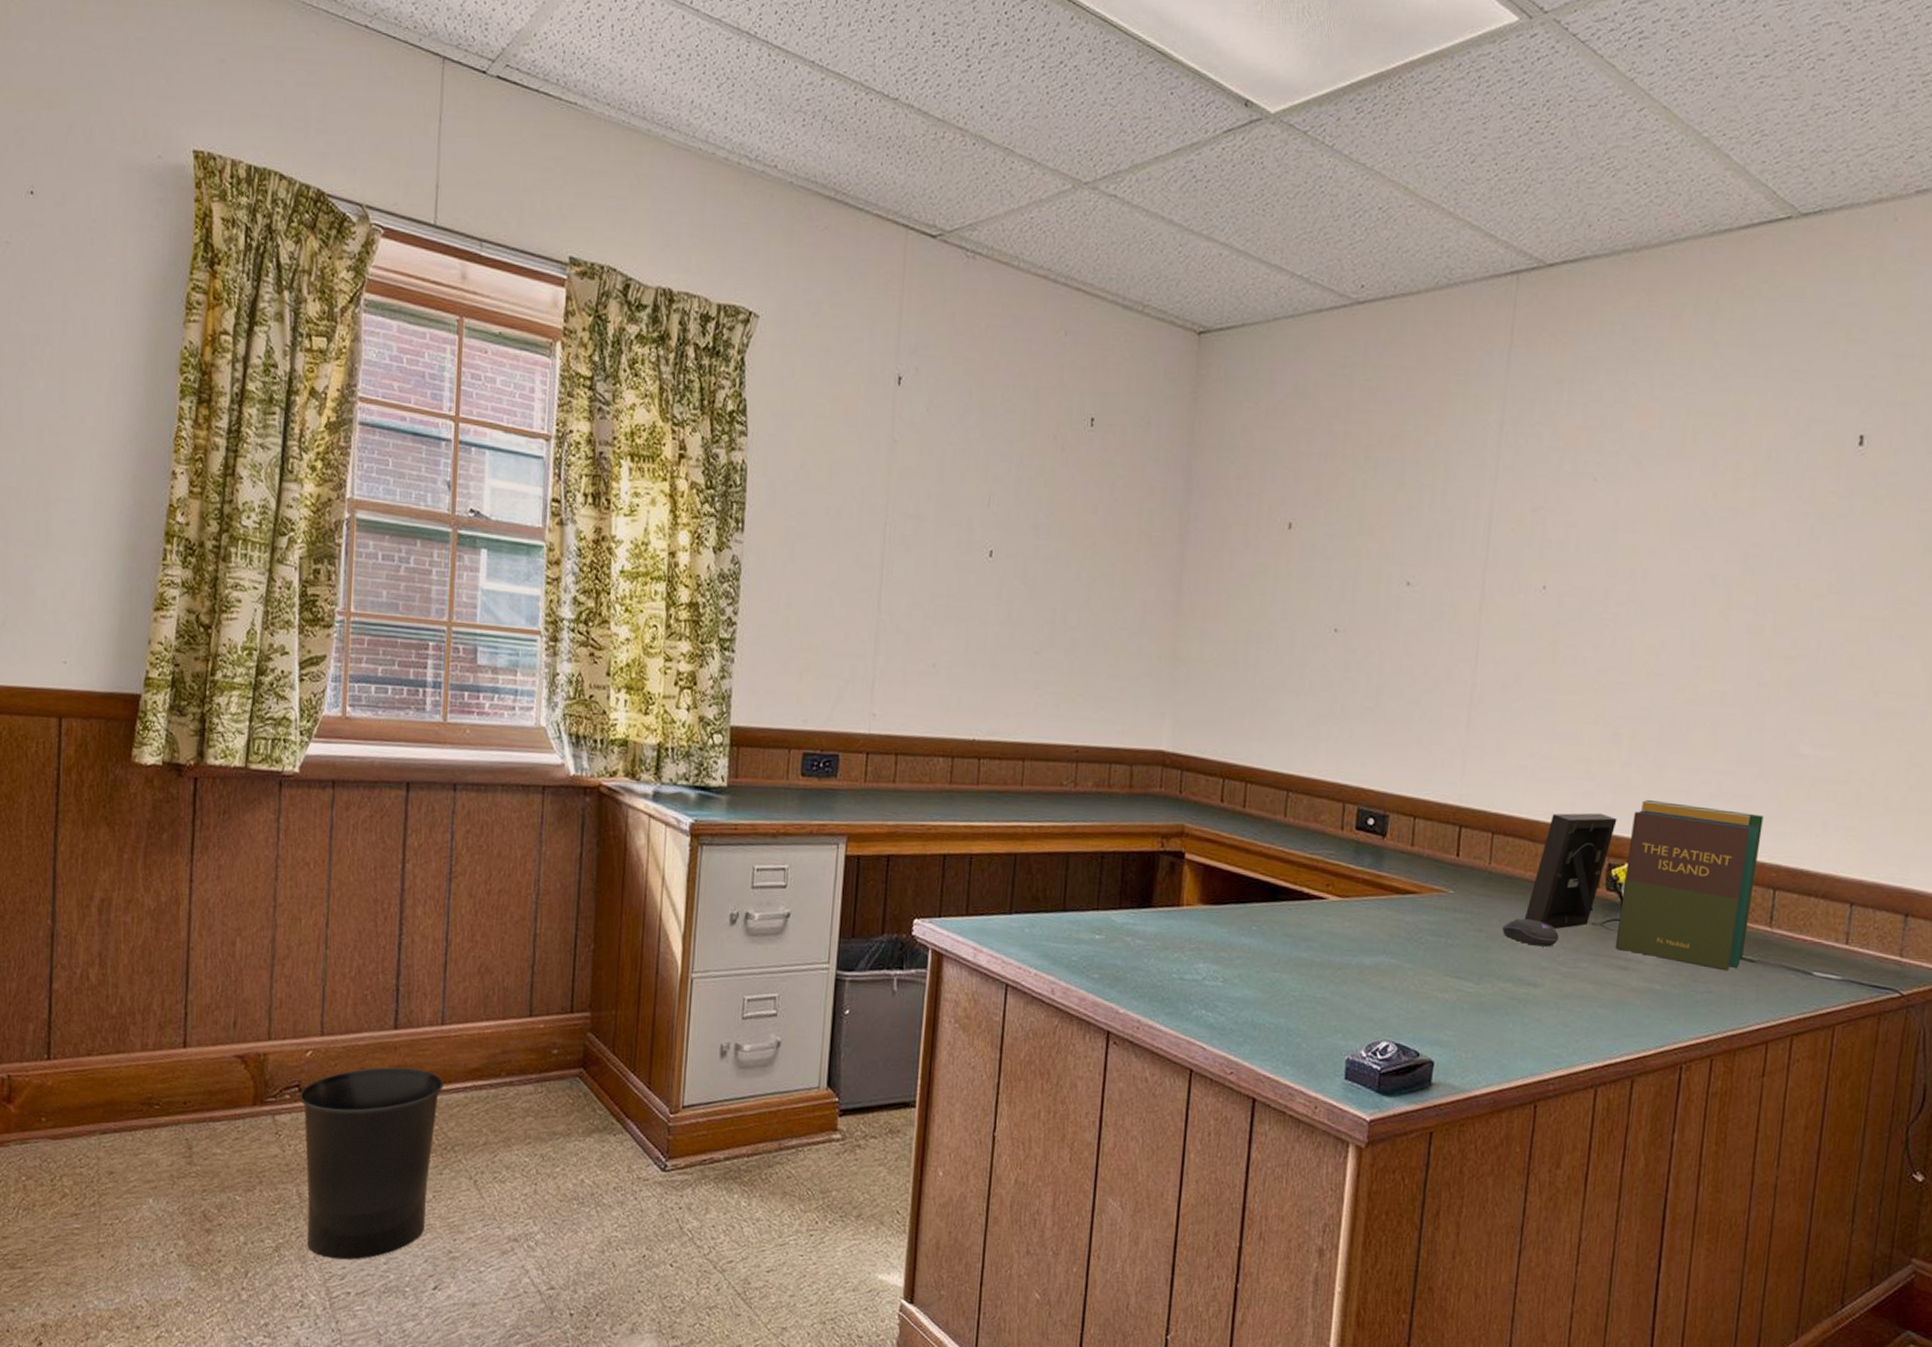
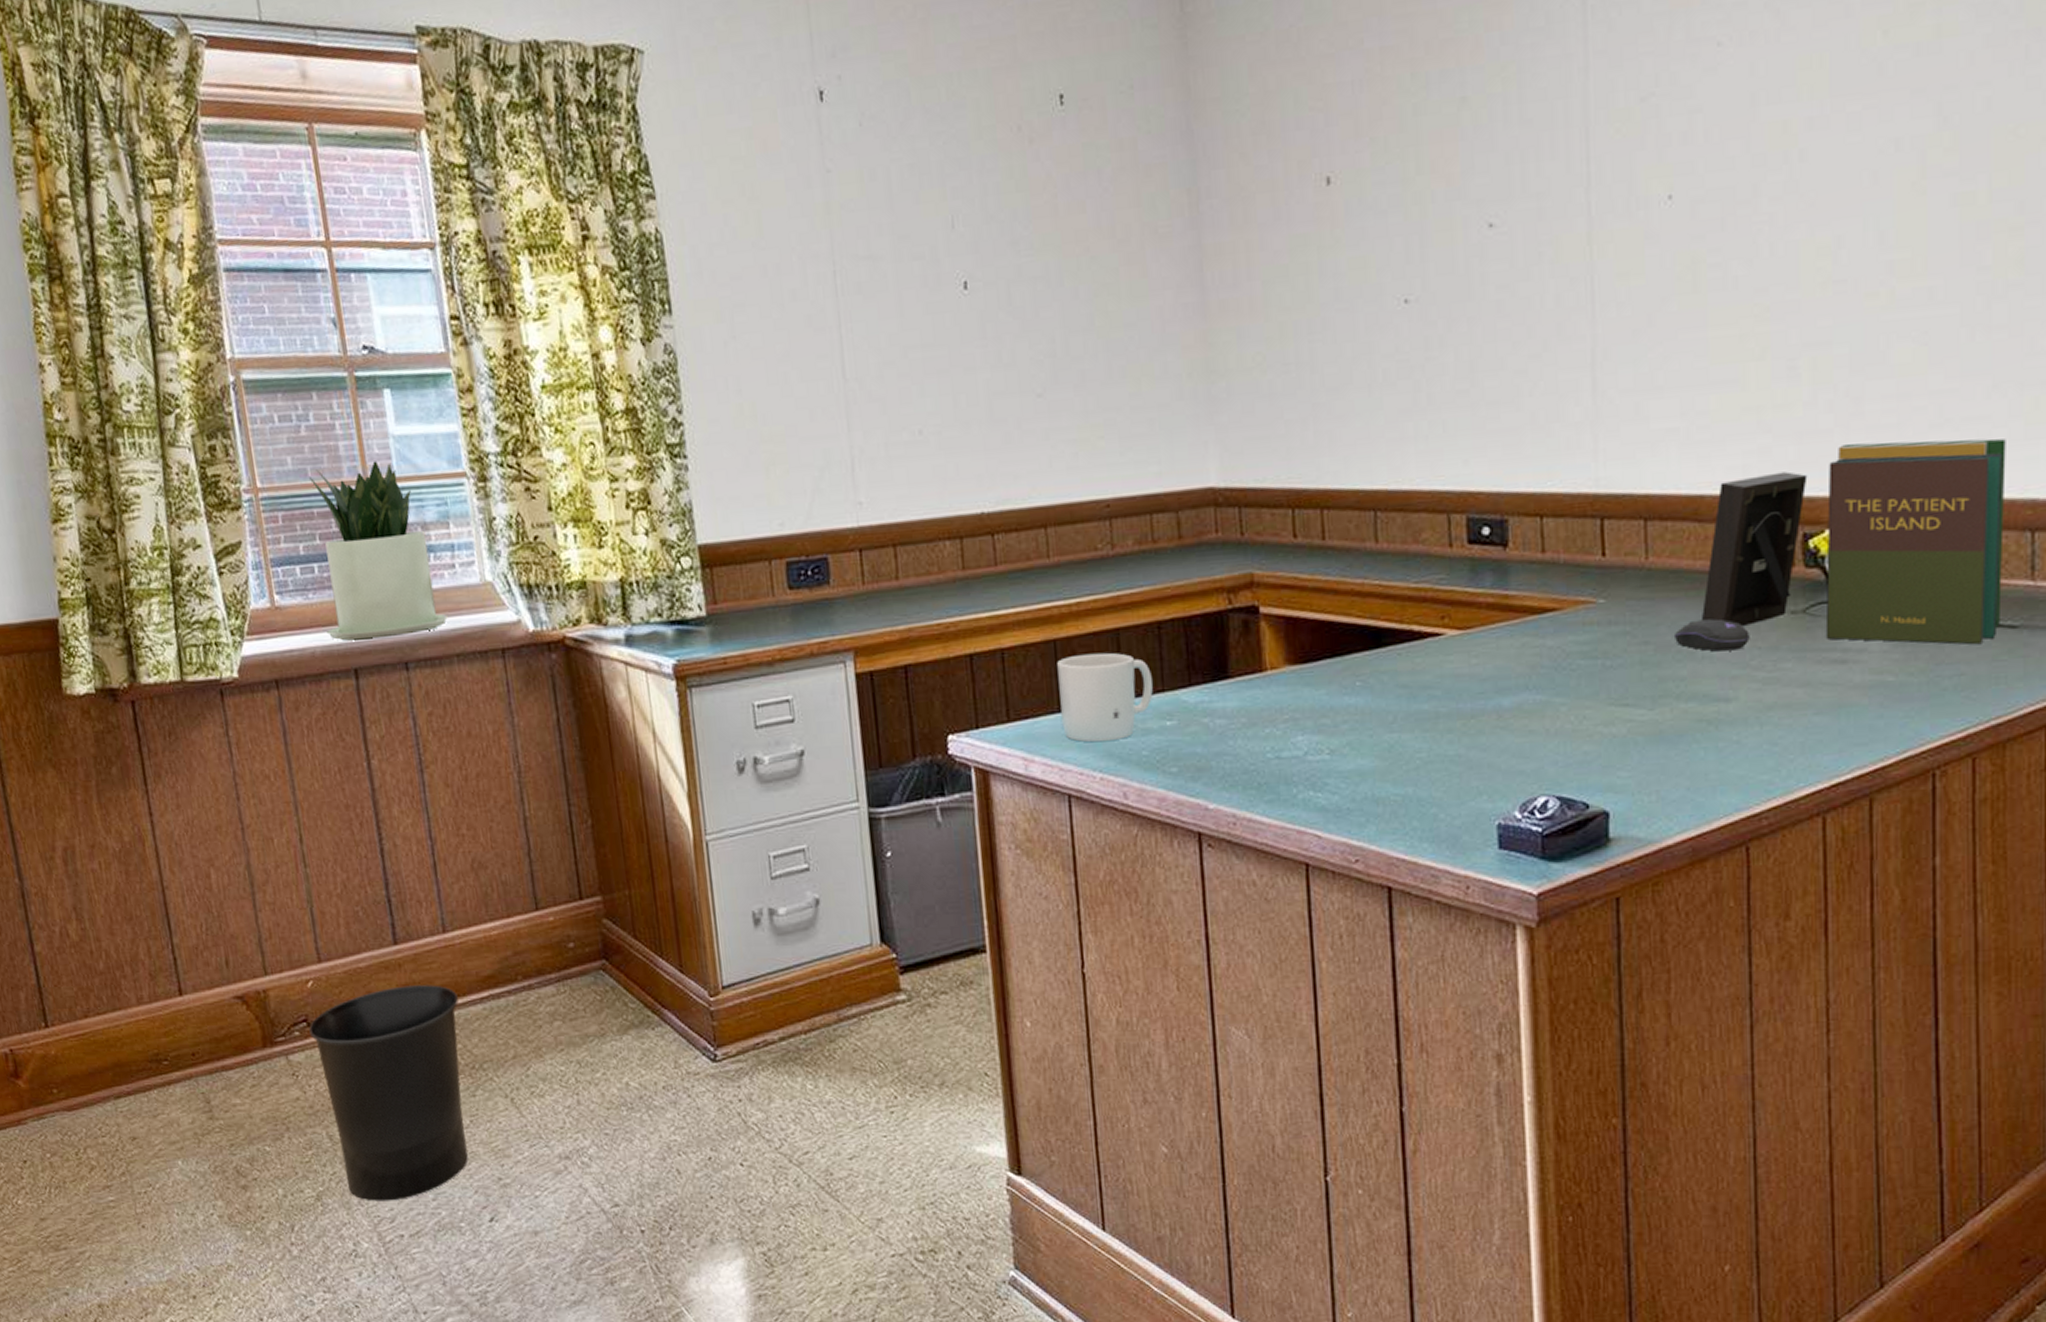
planter: none [388,606,500,761] -> present [308,461,448,641]
mug: none [1010,868,1090,945] -> present [1057,652,1153,743]

